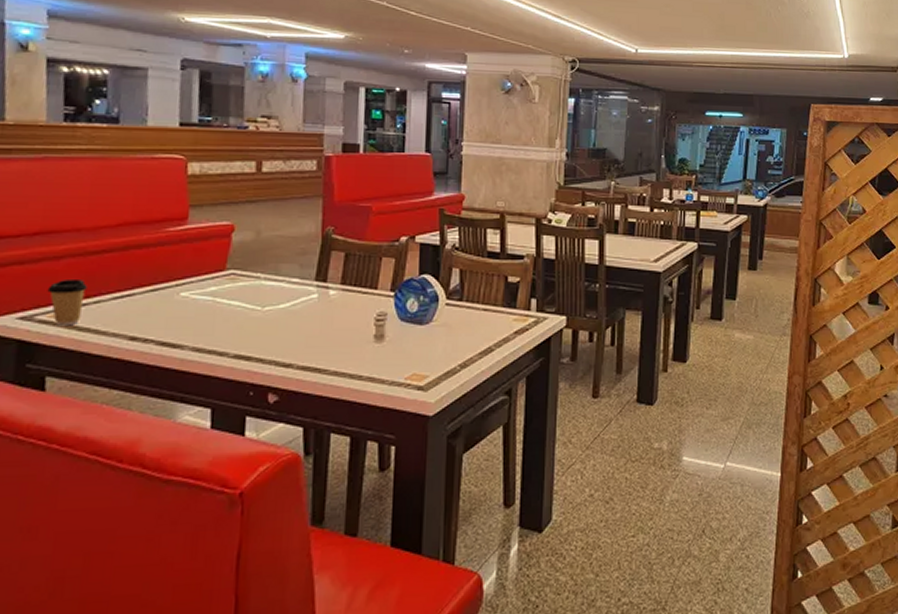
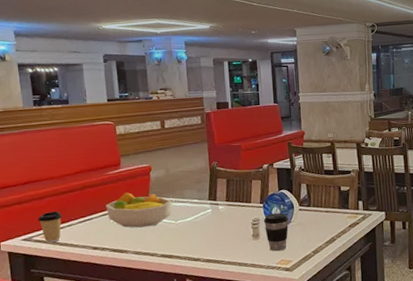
fruit bowl: none [158,260,259,313] -> present [106,192,172,228]
coffee cup: none [392,307,430,362] -> present [263,213,289,252]

